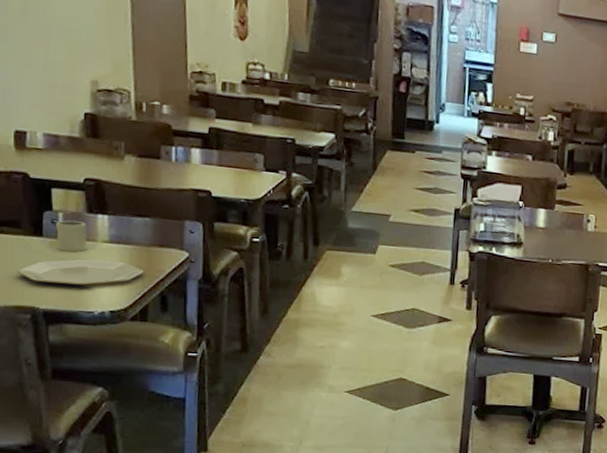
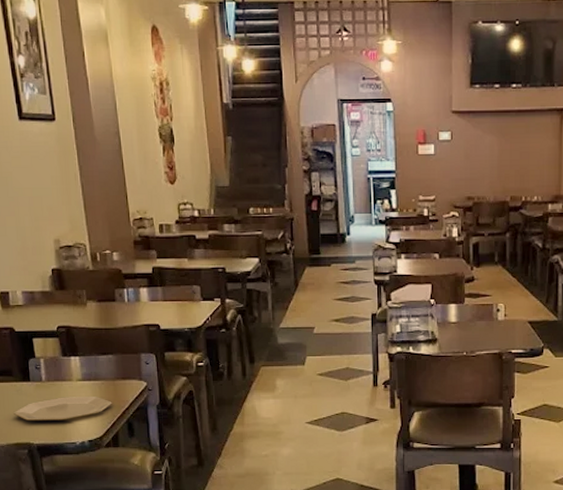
cup: present [56,220,88,253] -> none [39,365,66,392]

